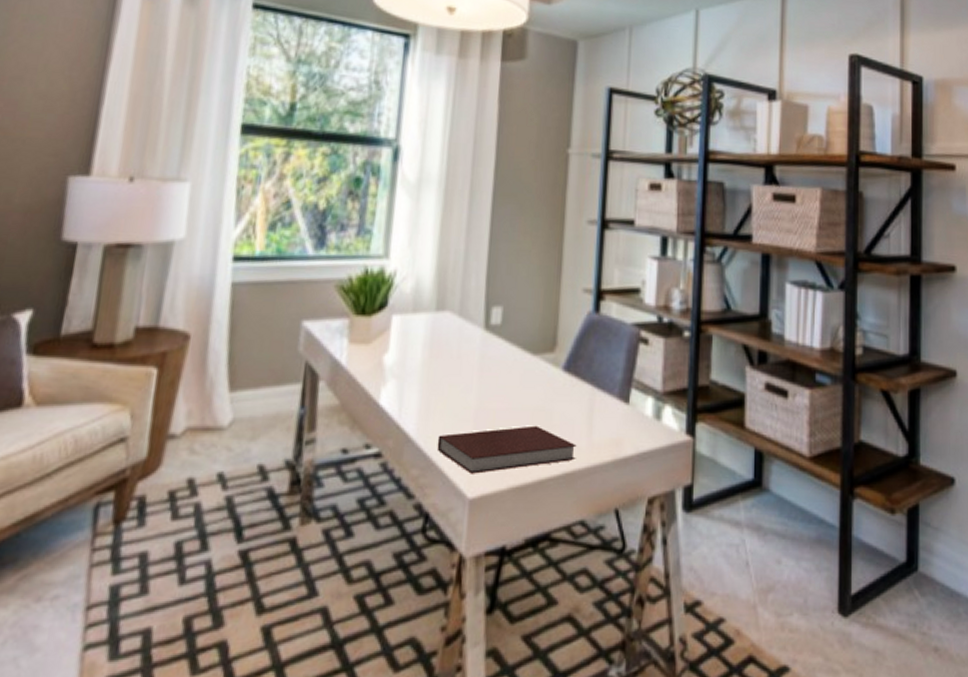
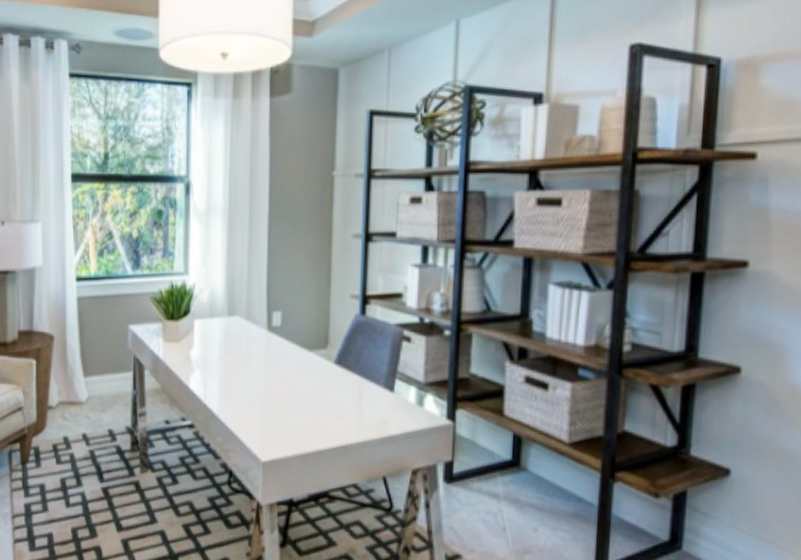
notebook: present [437,425,577,474] -> none [235,407,348,444]

